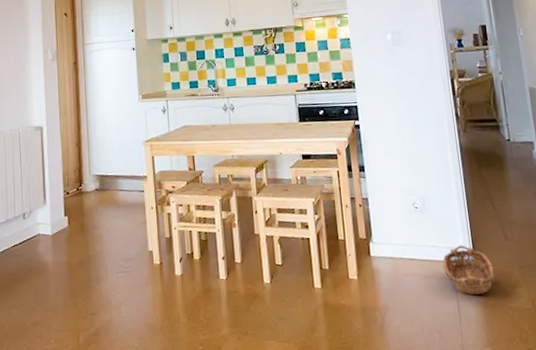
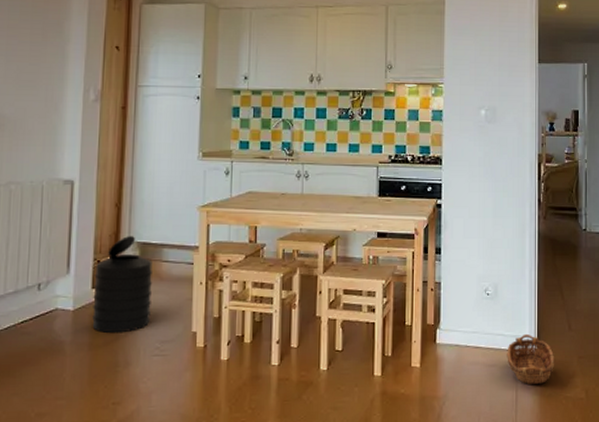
trash can: none [65,170,114,254] -> present [92,236,153,334]

